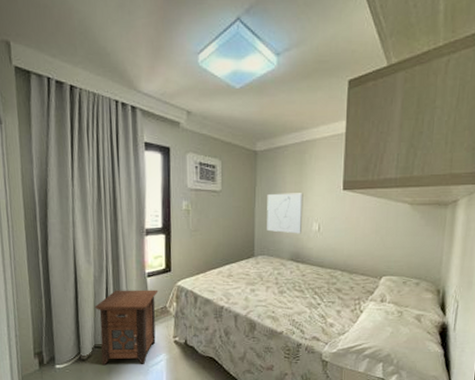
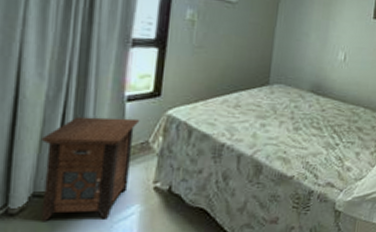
wall art: present [267,193,303,234] -> none [287,13,332,63]

